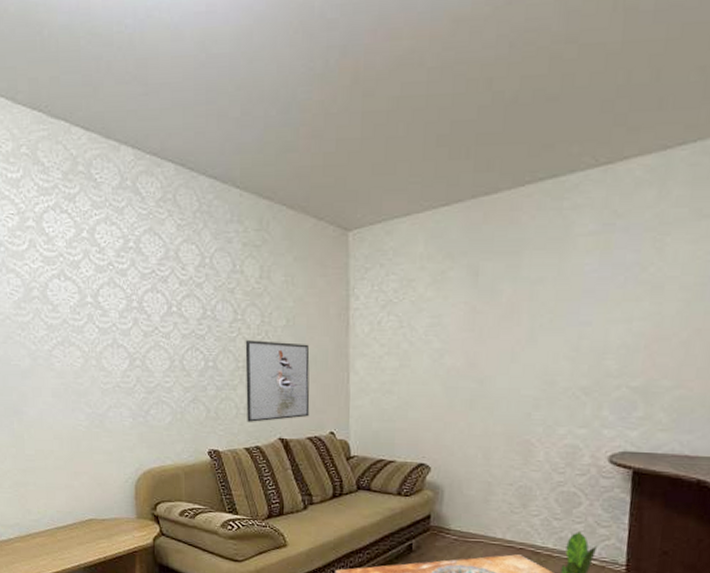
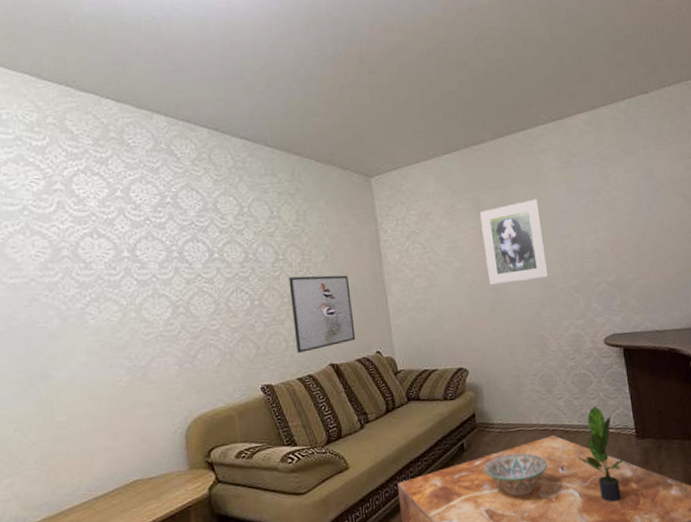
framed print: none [473,271,557,374] -> present [480,199,549,285]

